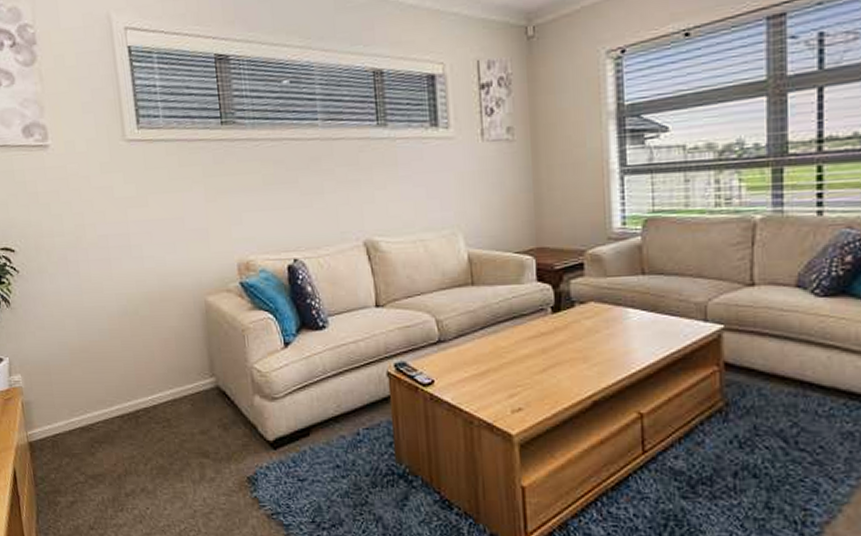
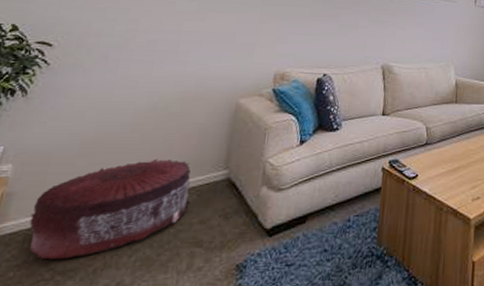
pouf: none [50,366,187,465] -> present [29,158,191,260]

